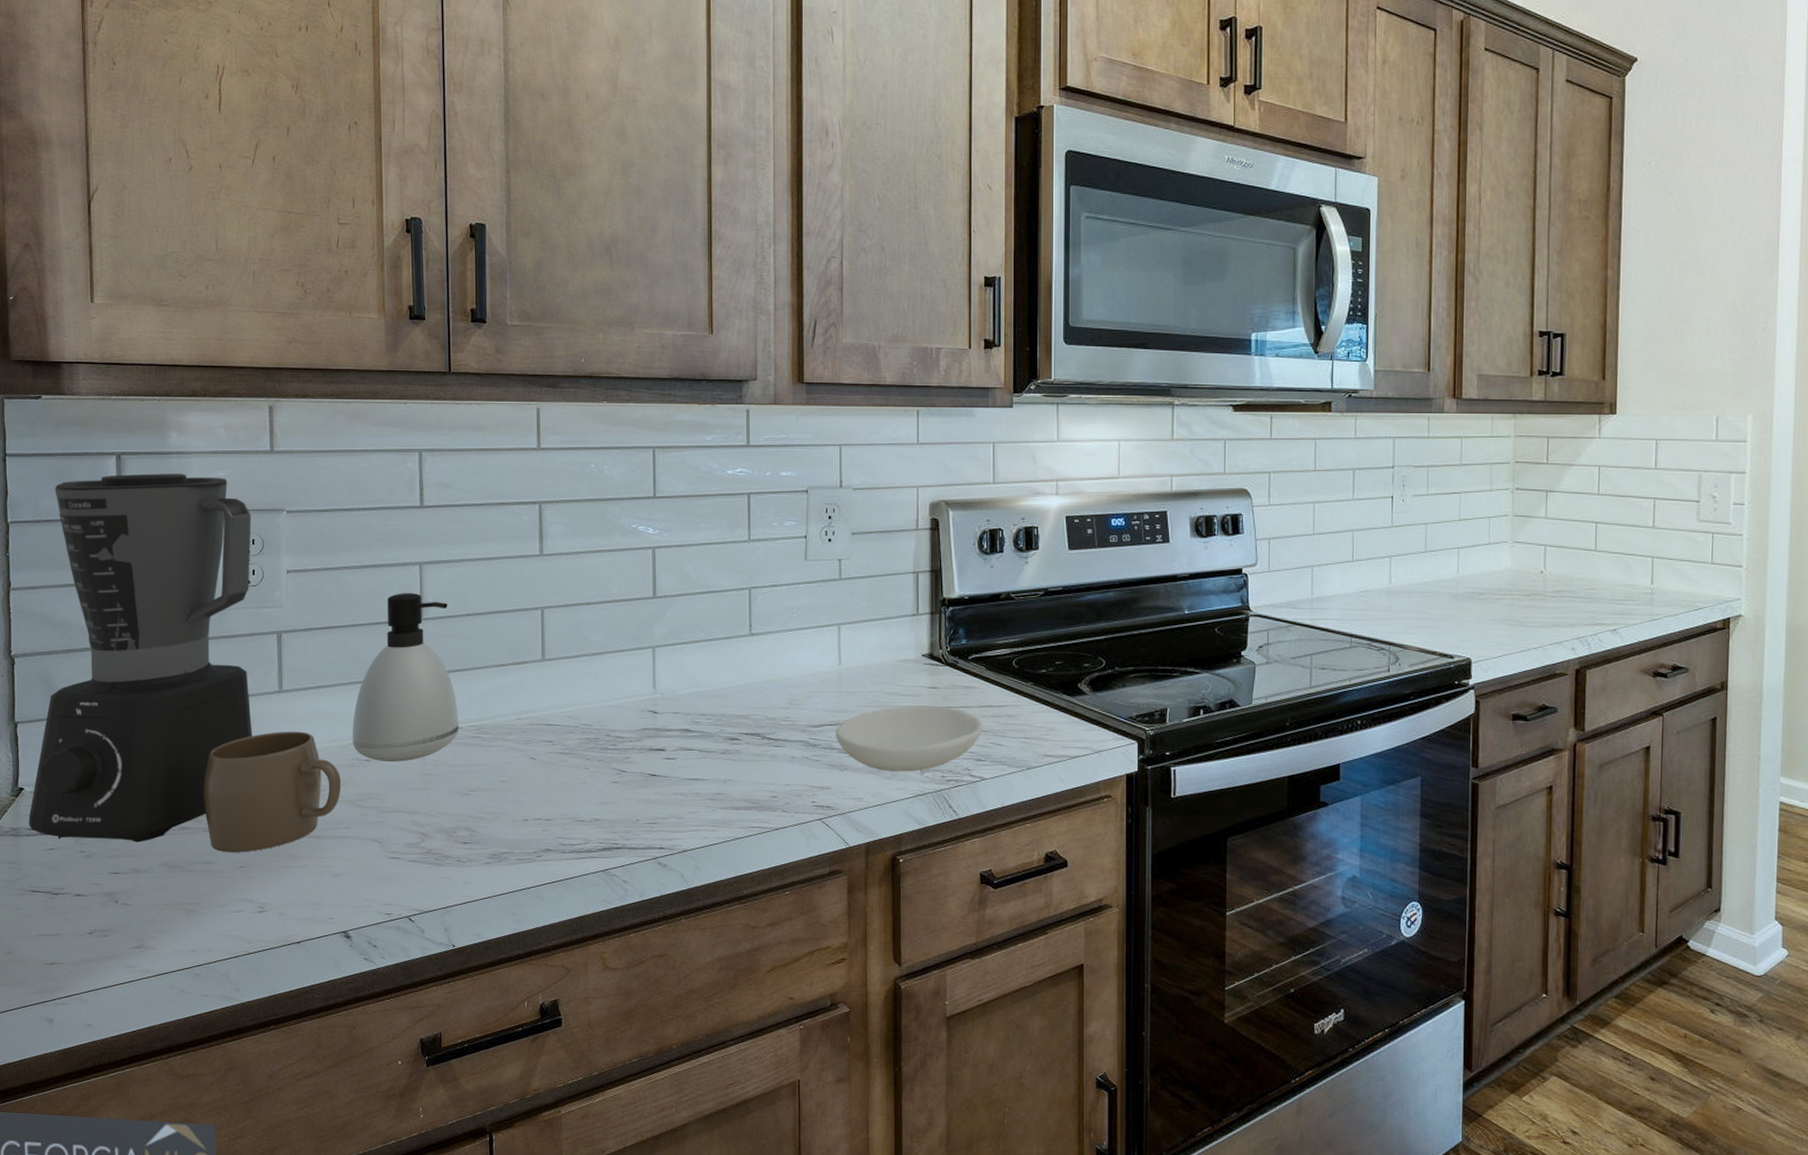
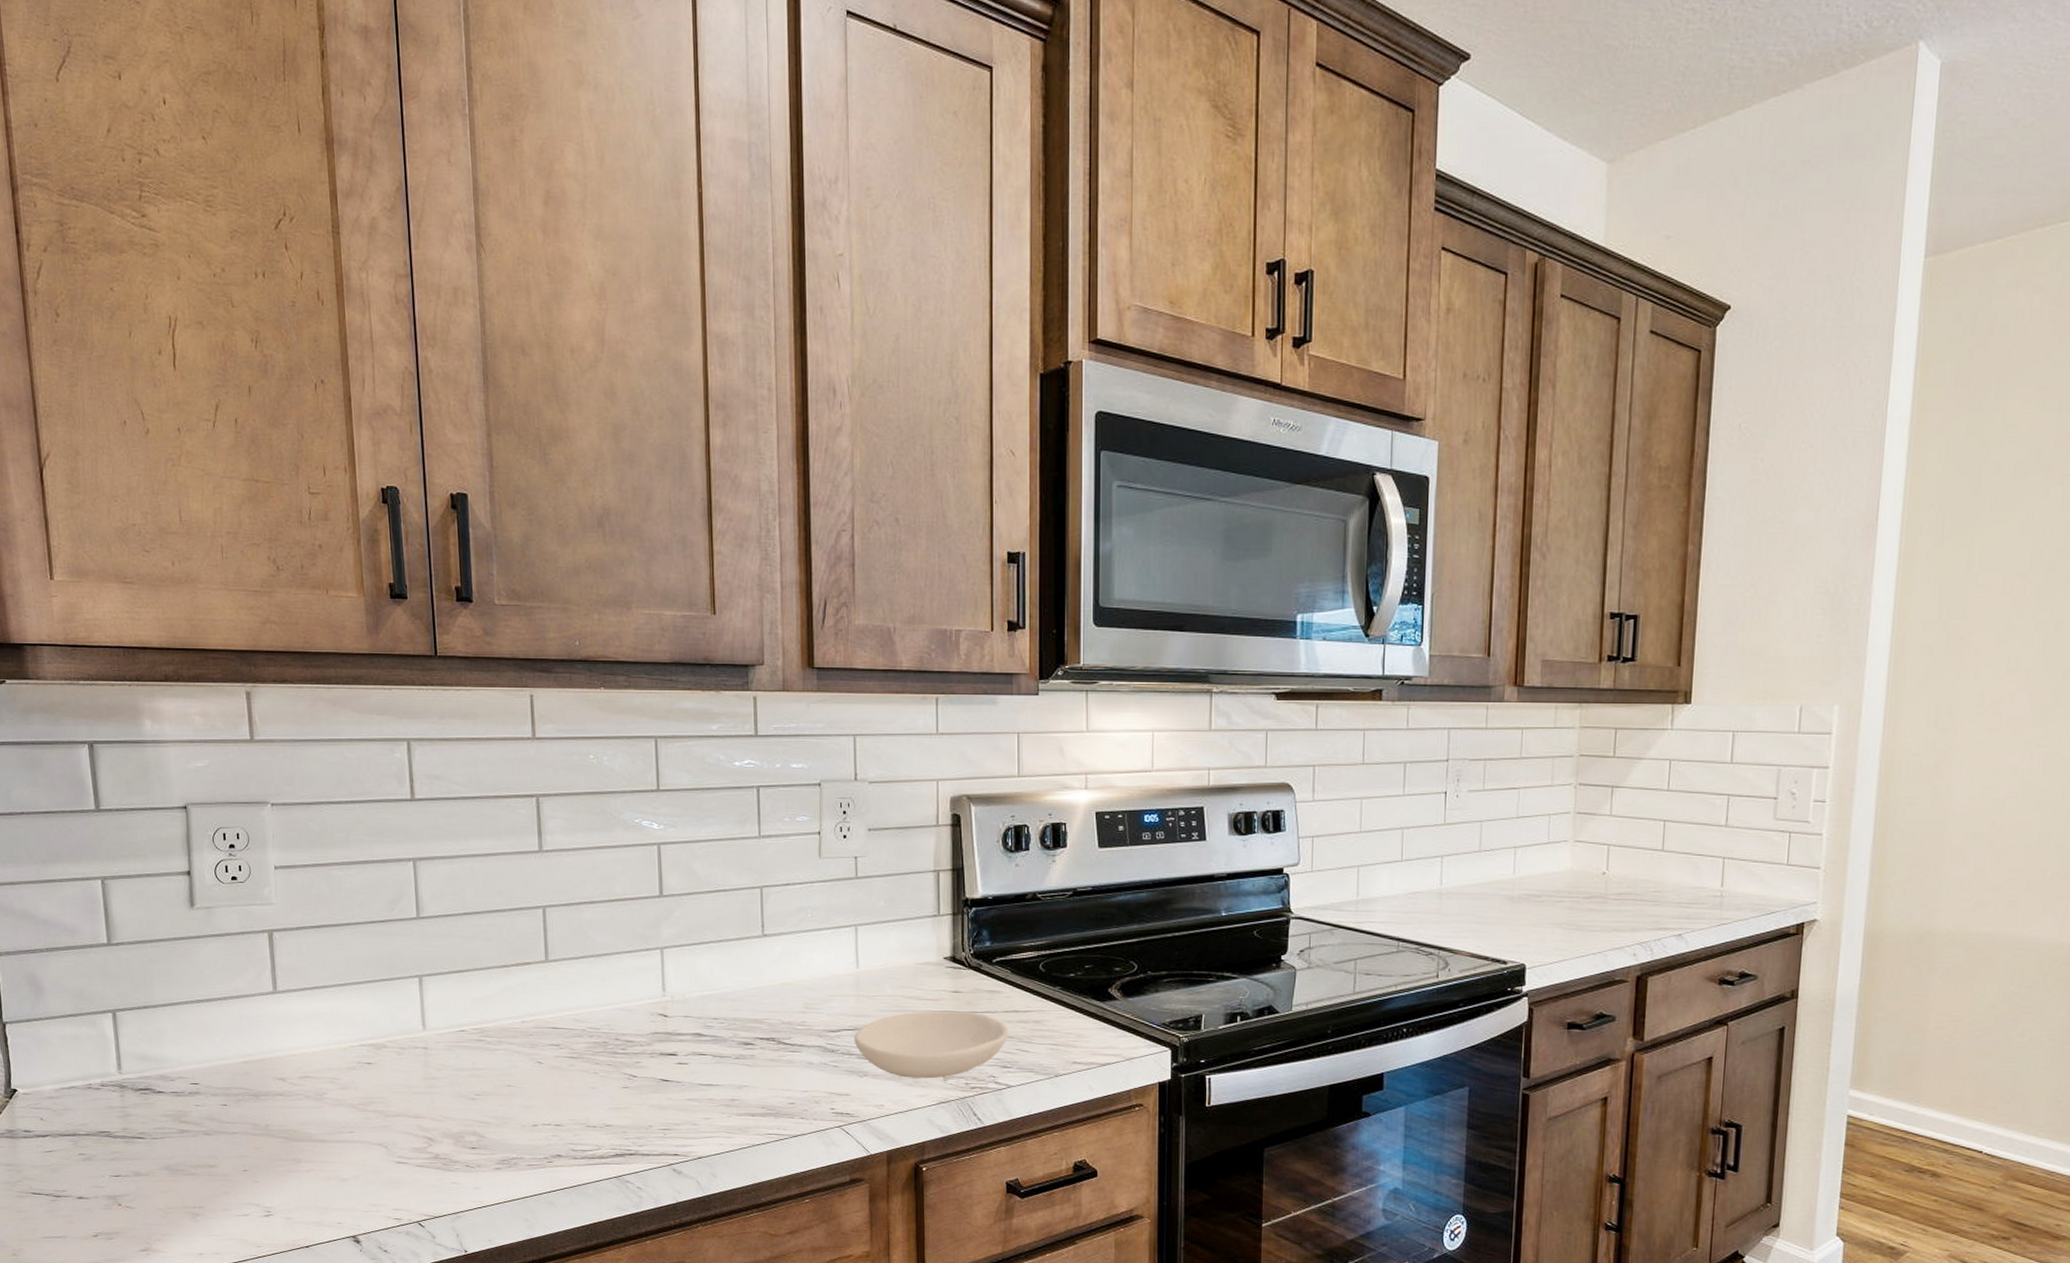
blender: present [28,473,252,843] -> none [24,764,249,1145]
mug: present [204,731,342,853] -> none [201,1033,343,1156]
soap dispenser: present [352,593,459,762] -> none [351,890,462,1065]

